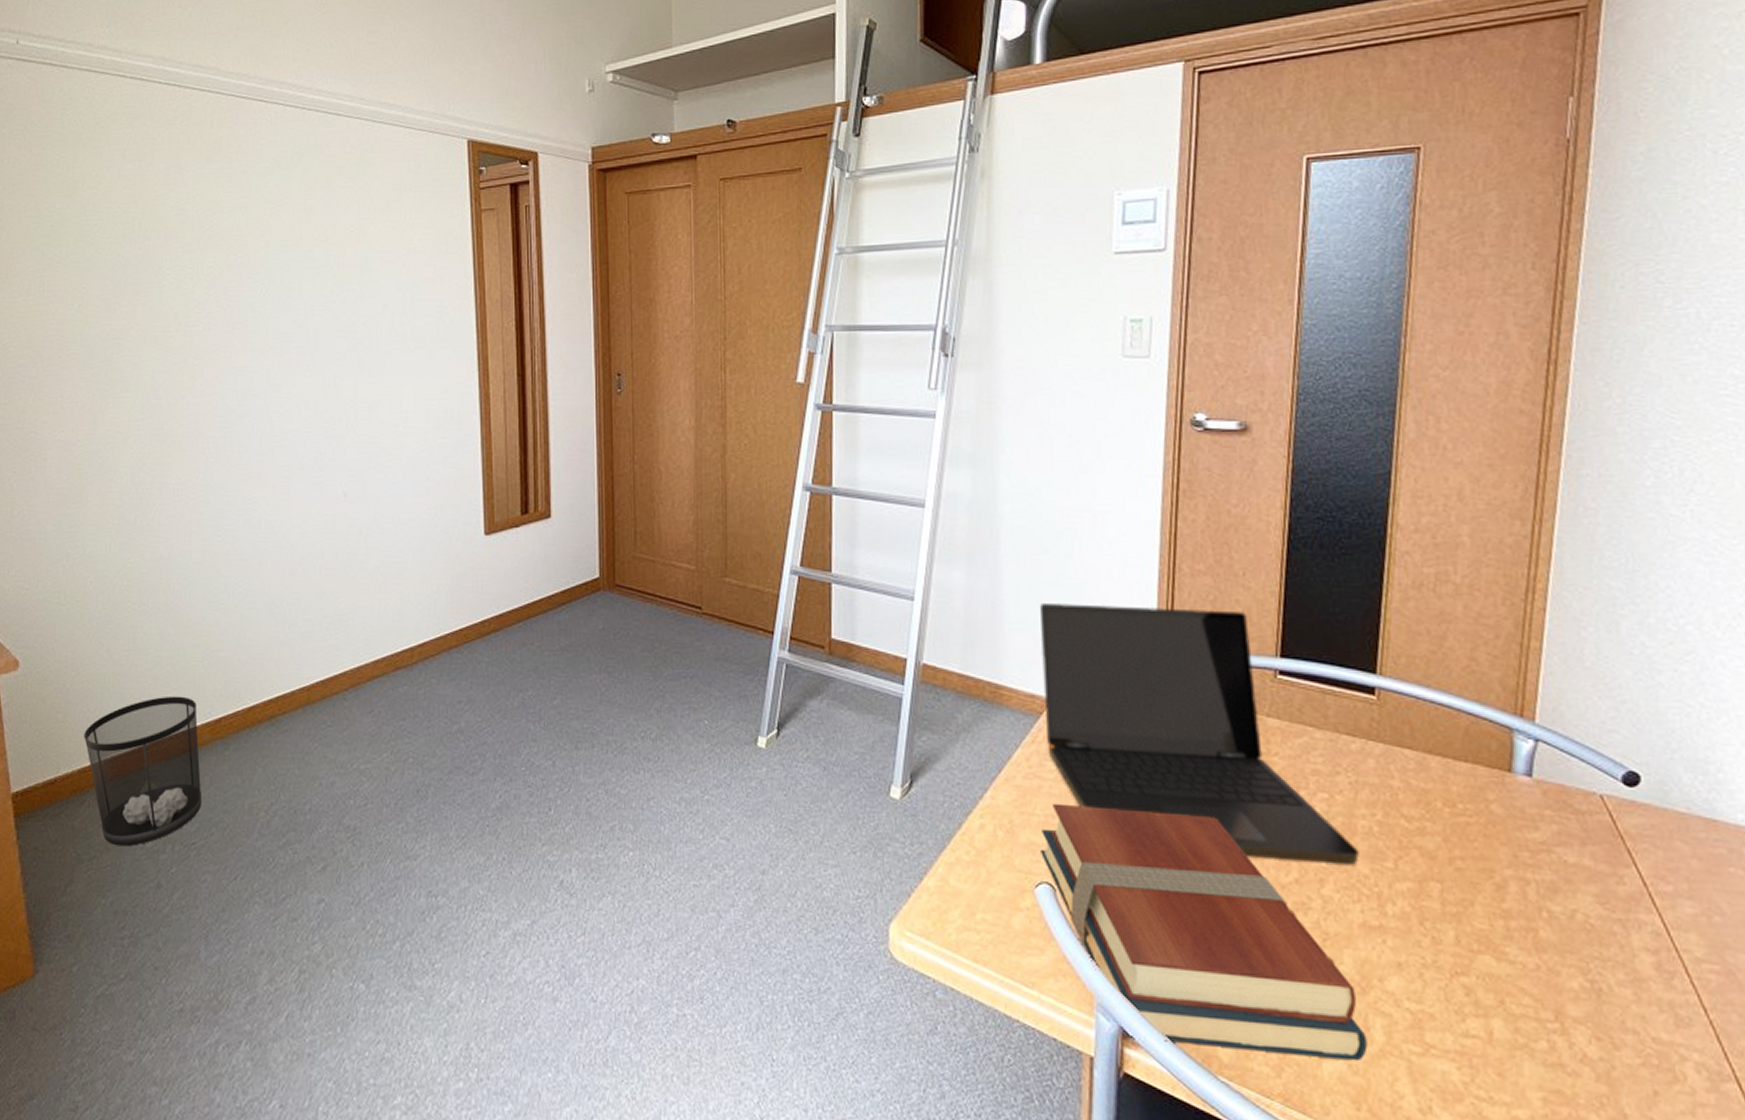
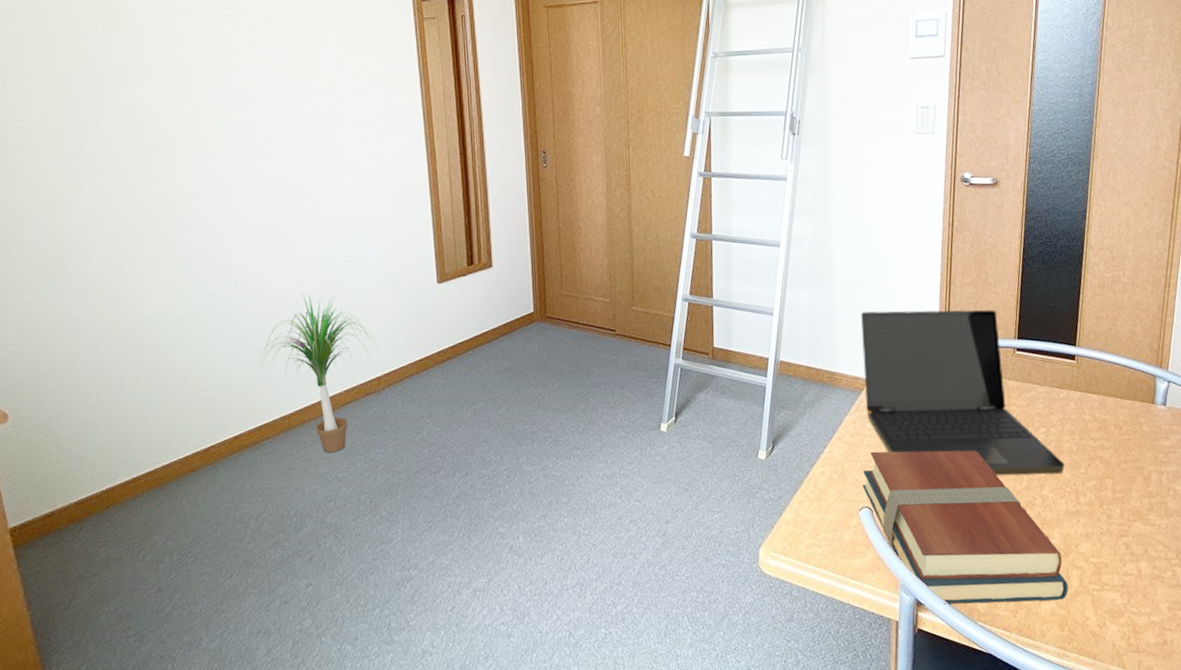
waste bin: present [84,696,202,847] -> none [78,432,197,562]
potted plant: none [276,539,413,738] -> present [257,293,379,453]

